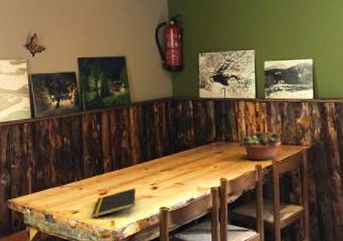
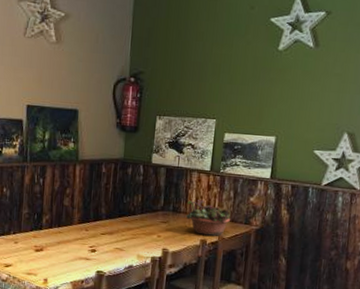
notepad: present [92,188,136,218] -> none [25,248,73,274]

